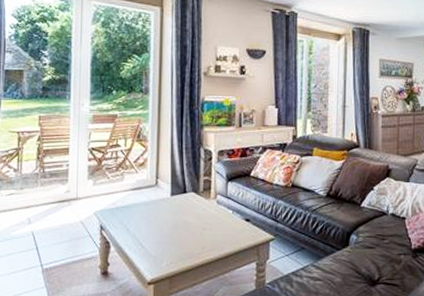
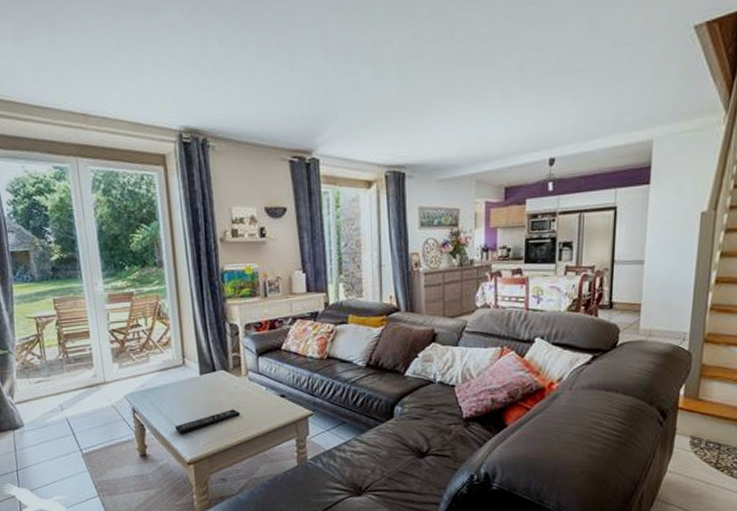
remote control: none [140,230,205,253] -> present [175,409,240,434]

